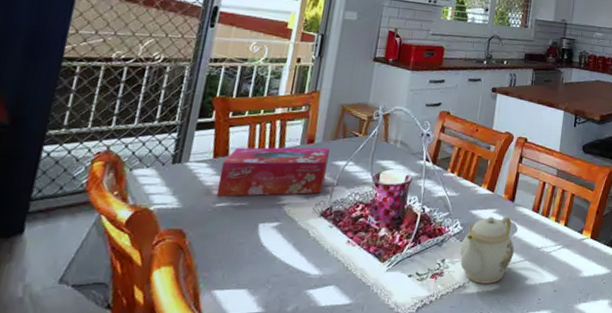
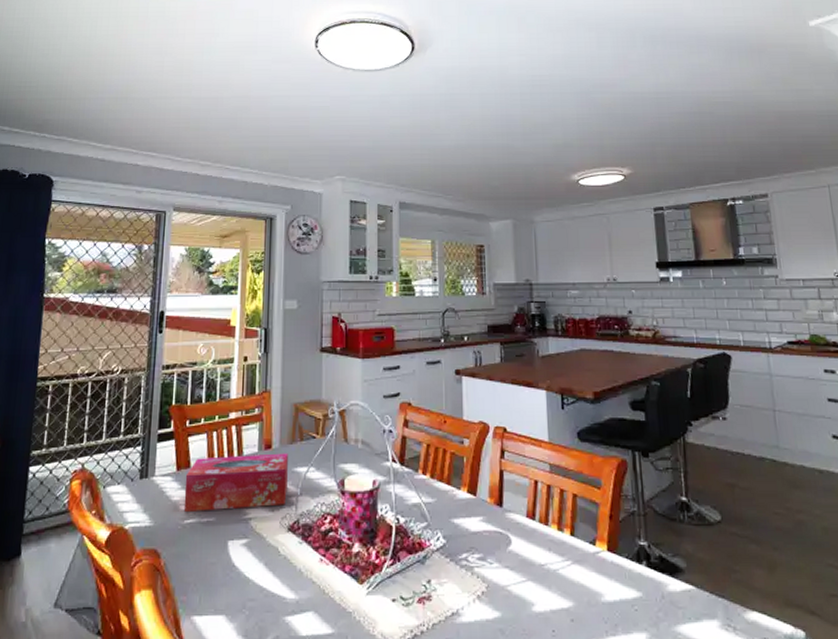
teapot: present [460,215,514,284] -> none [447,524,512,611]

